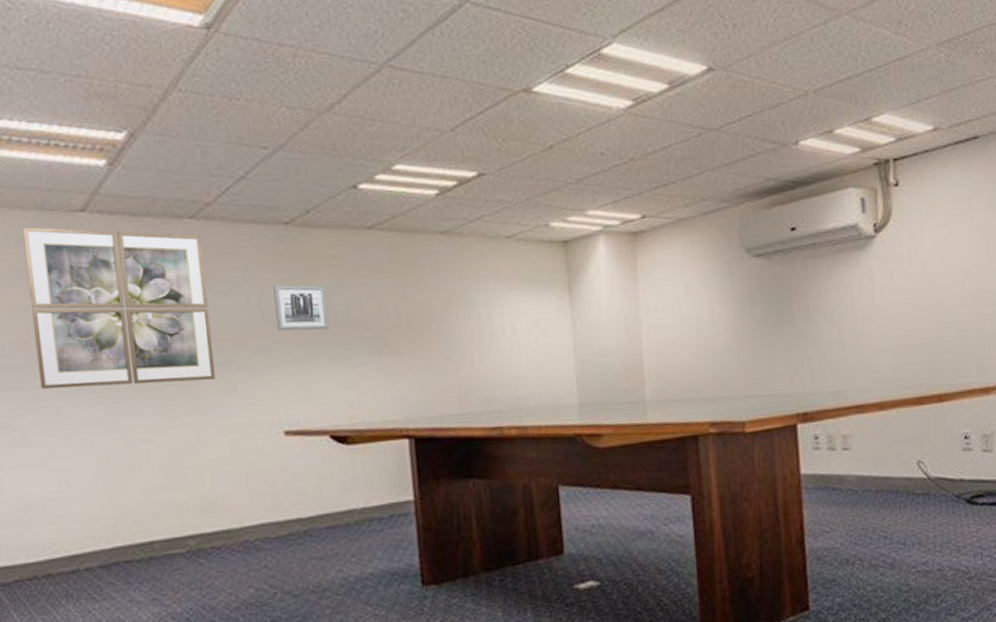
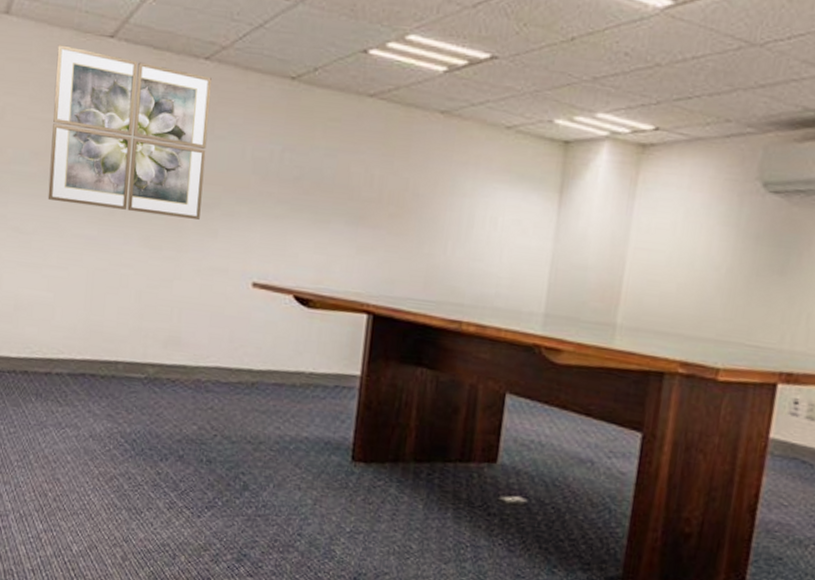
wall art: present [273,285,329,331] -> none [265,139,318,191]

